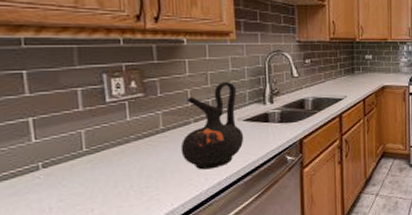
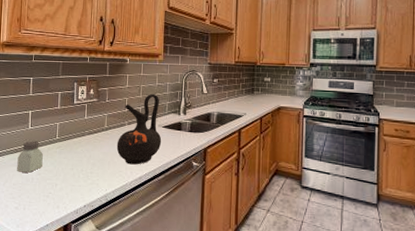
saltshaker: none [18,157,65,203] -> present [17,141,43,173]

